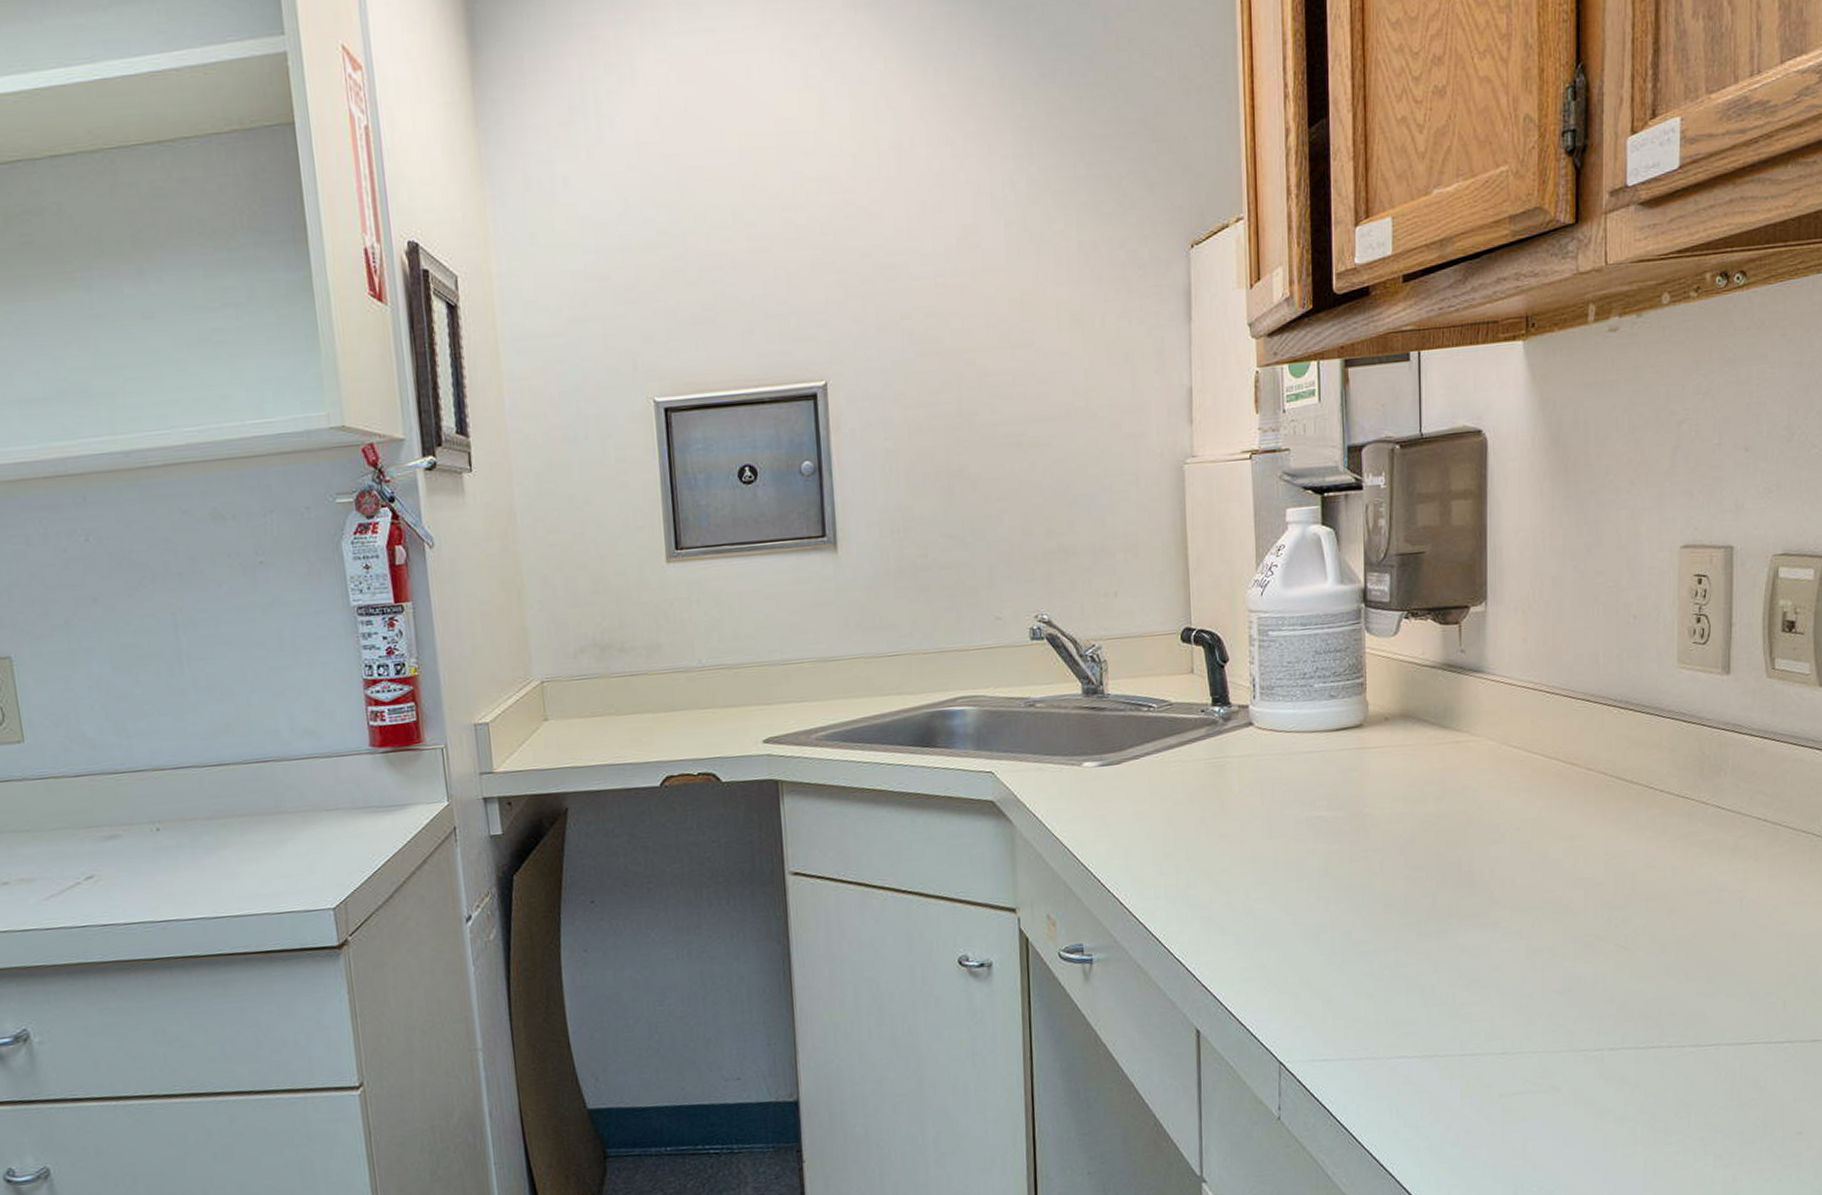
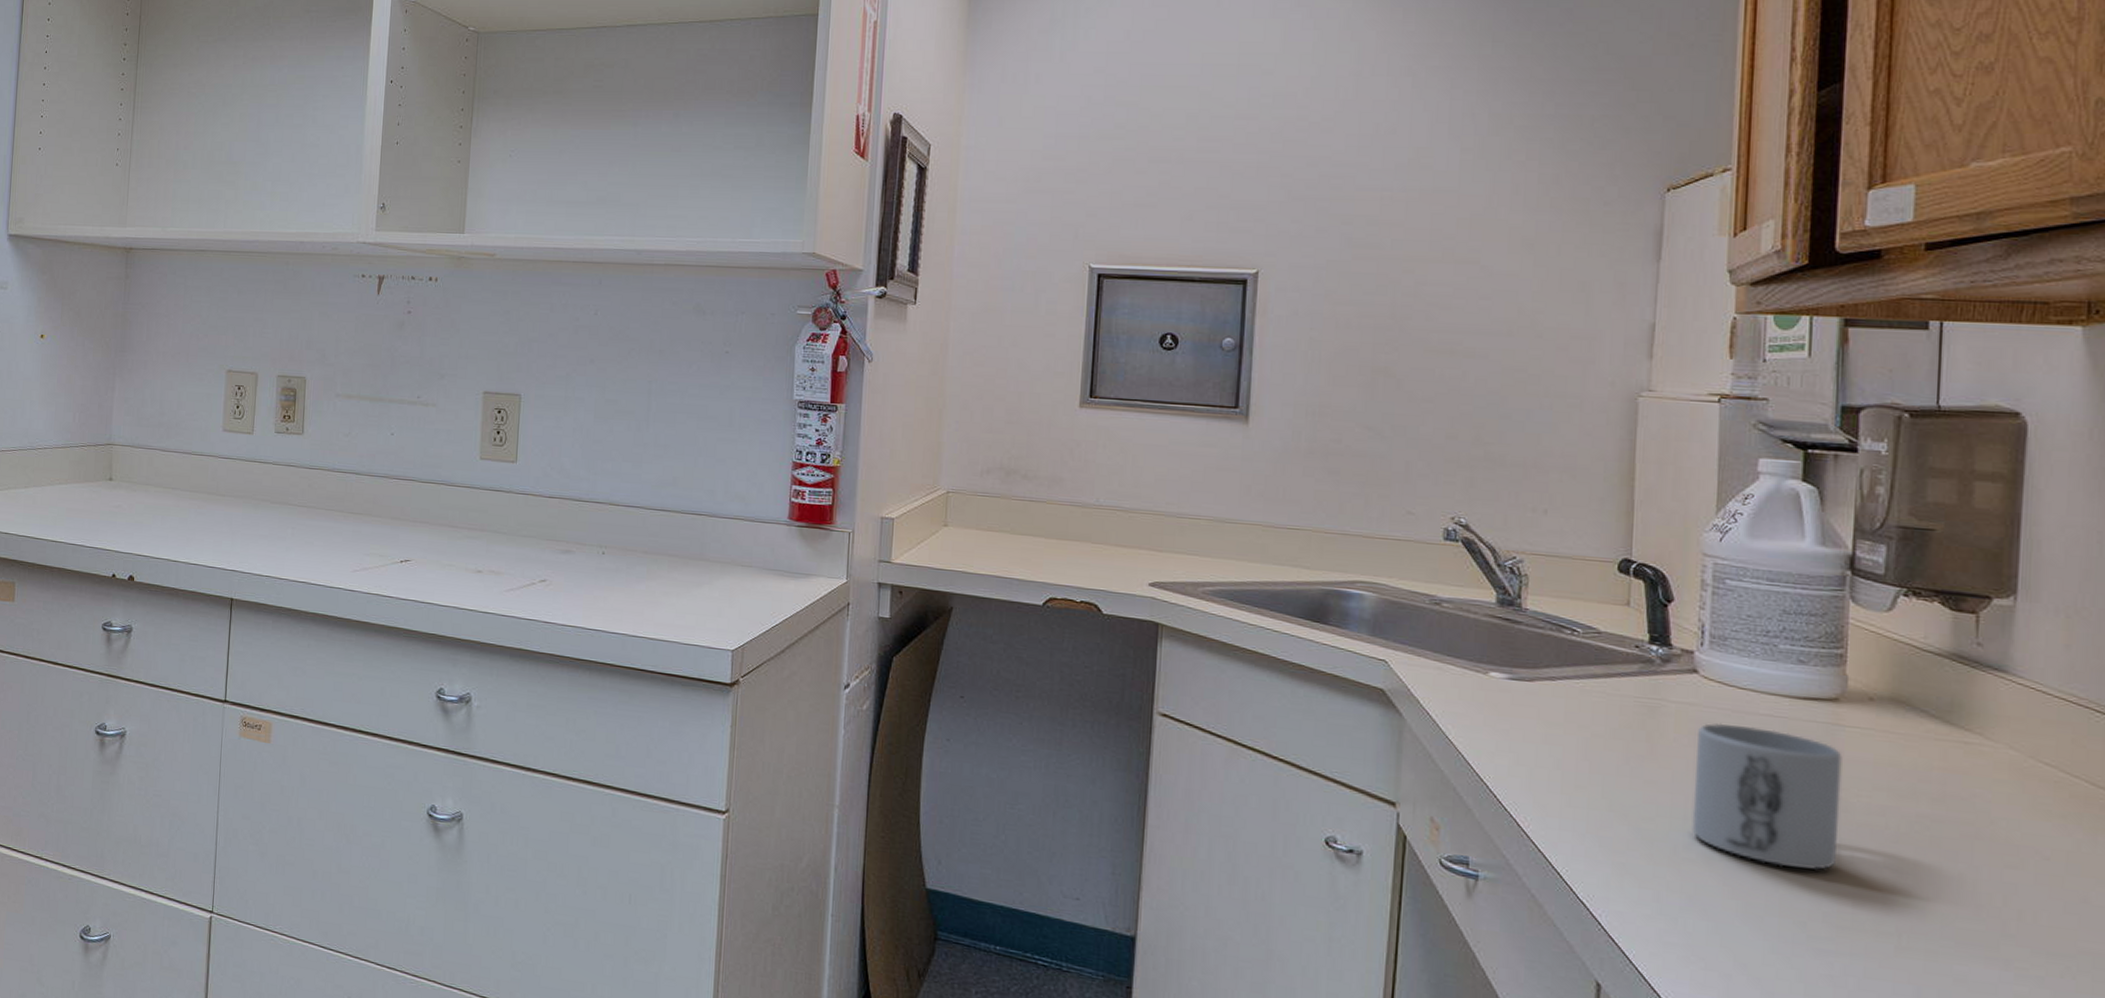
mug: none [1257,764,1370,888] -> present [1692,723,1842,870]

